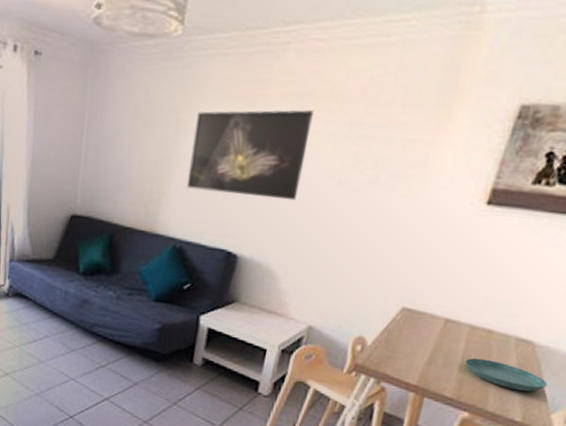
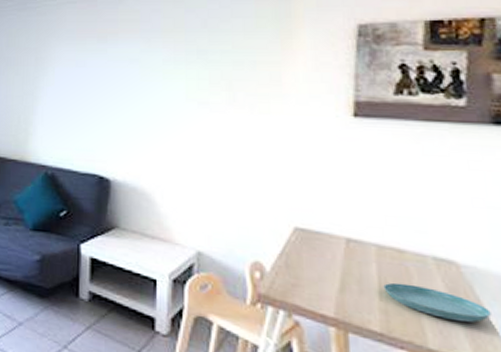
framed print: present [187,109,314,201] -> none [52,41,161,124]

